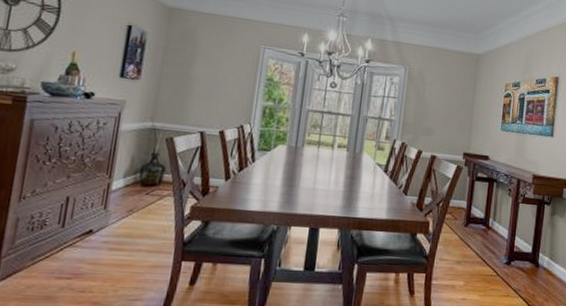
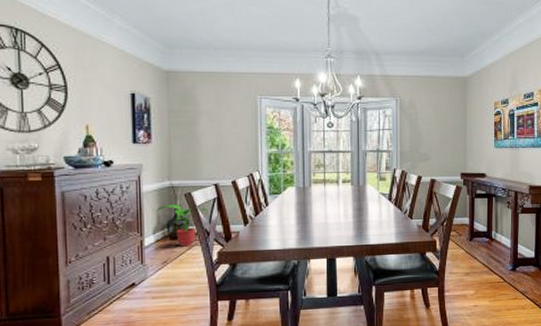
potted plant: none [130,147,189,196] -> present [155,203,209,247]

